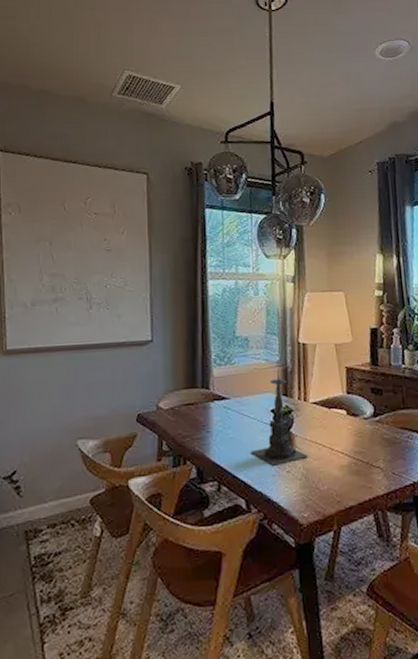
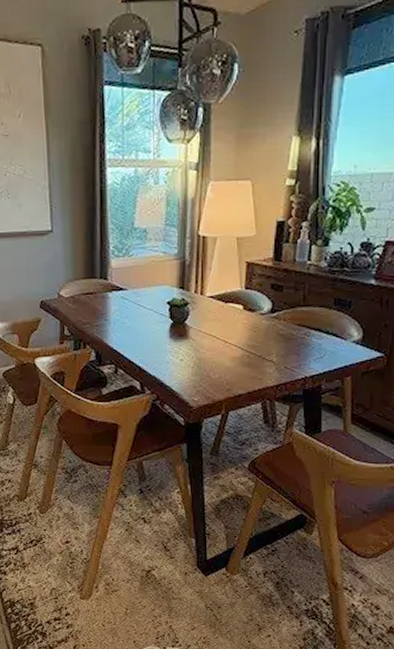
candle holder: present [250,368,308,466] -> none [145,261,201,354]

